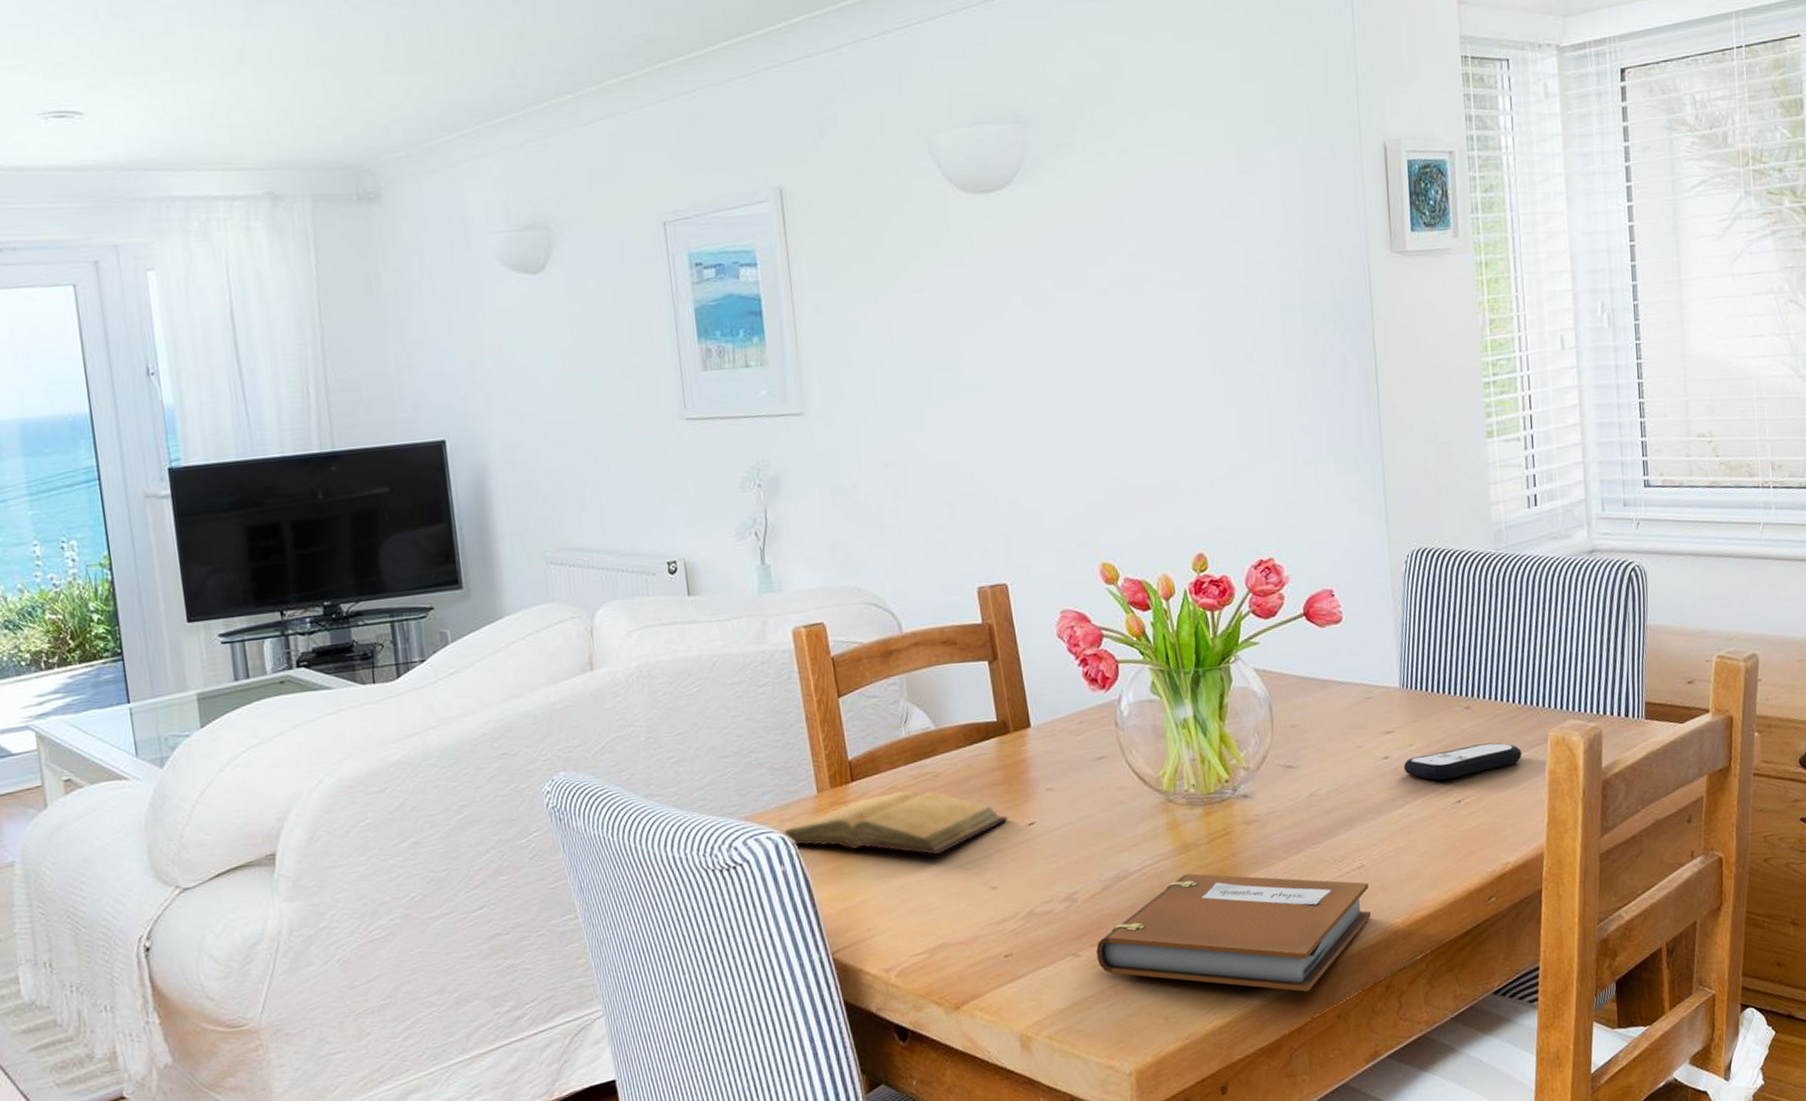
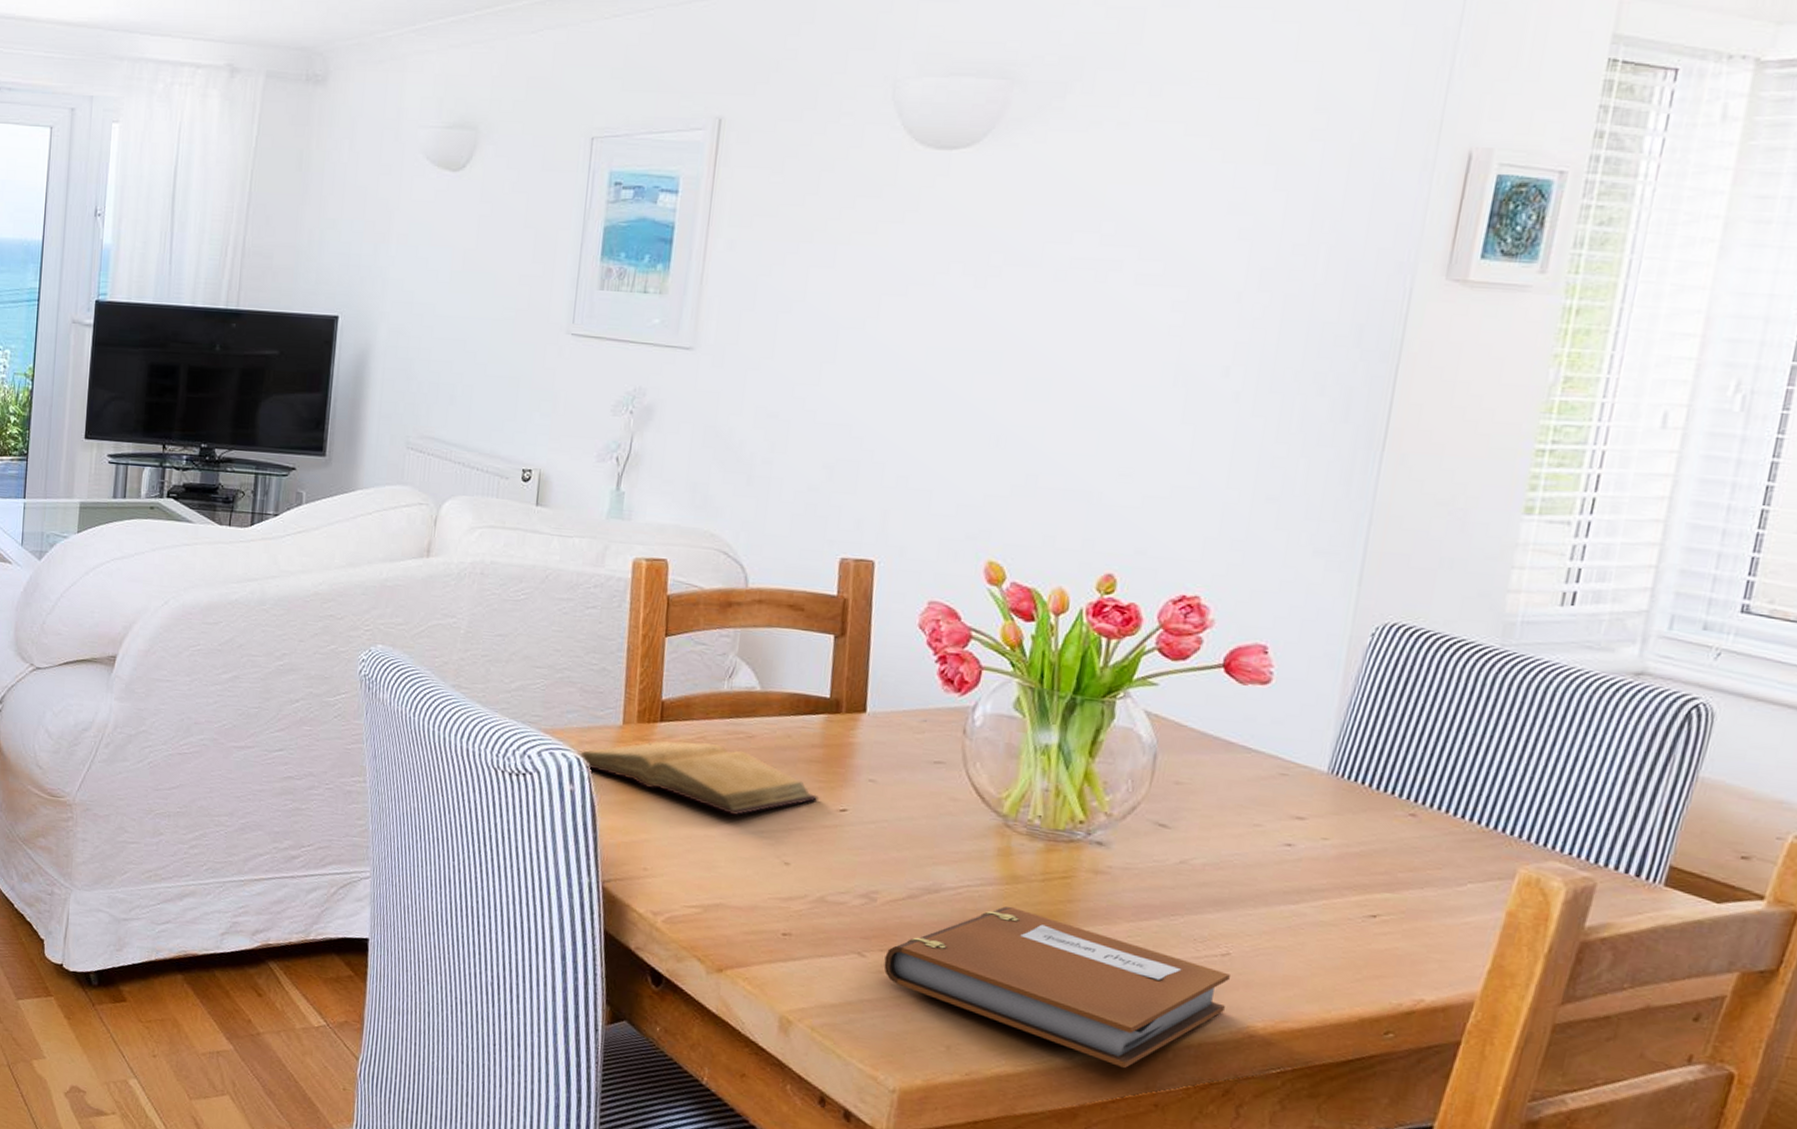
remote control: present [1403,742,1522,781] -> none [1309,852,1476,893]

